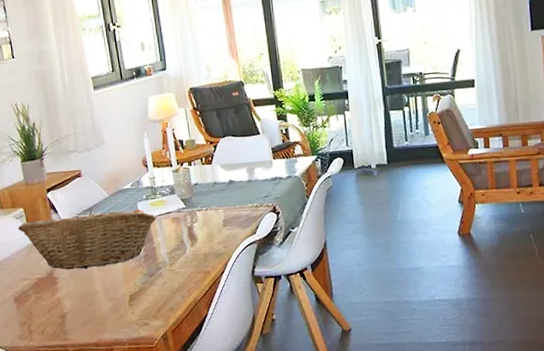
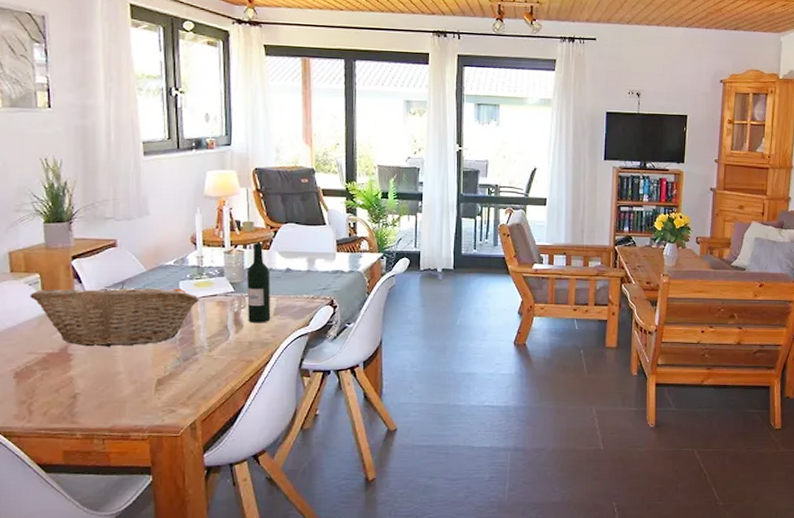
wine bottle: none [194,159,221,236] -> present [246,243,271,323]

